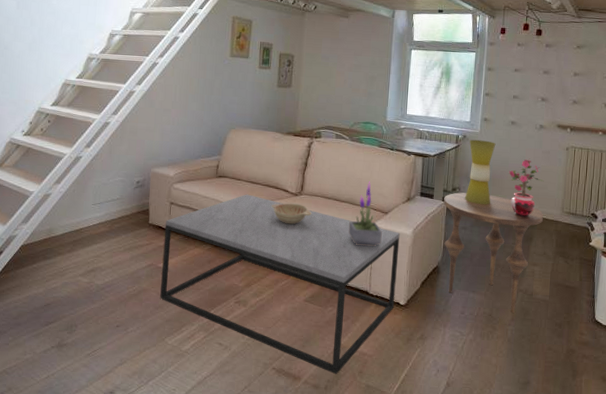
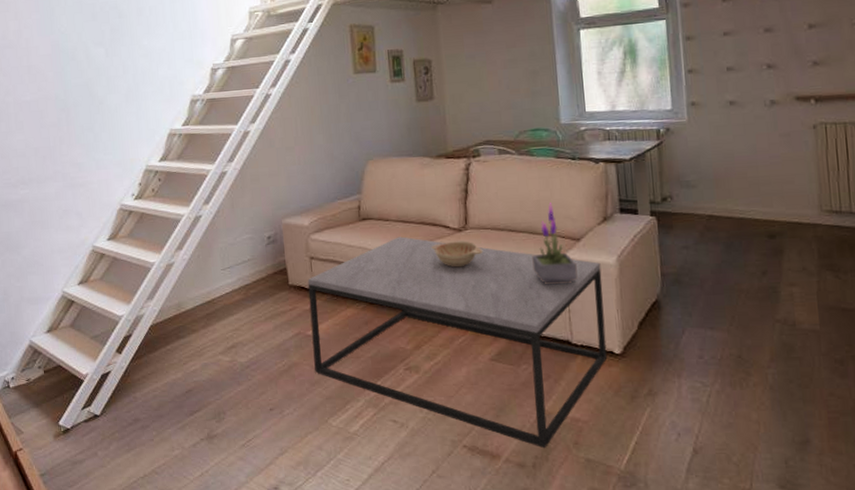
side table: present [444,192,544,313] -> none [652,200,795,351]
table lamp: present [464,139,496,205] -> none [676,130,718,215]
potted plant: present [508,158,544,217] -> none [736,146,788,224]

